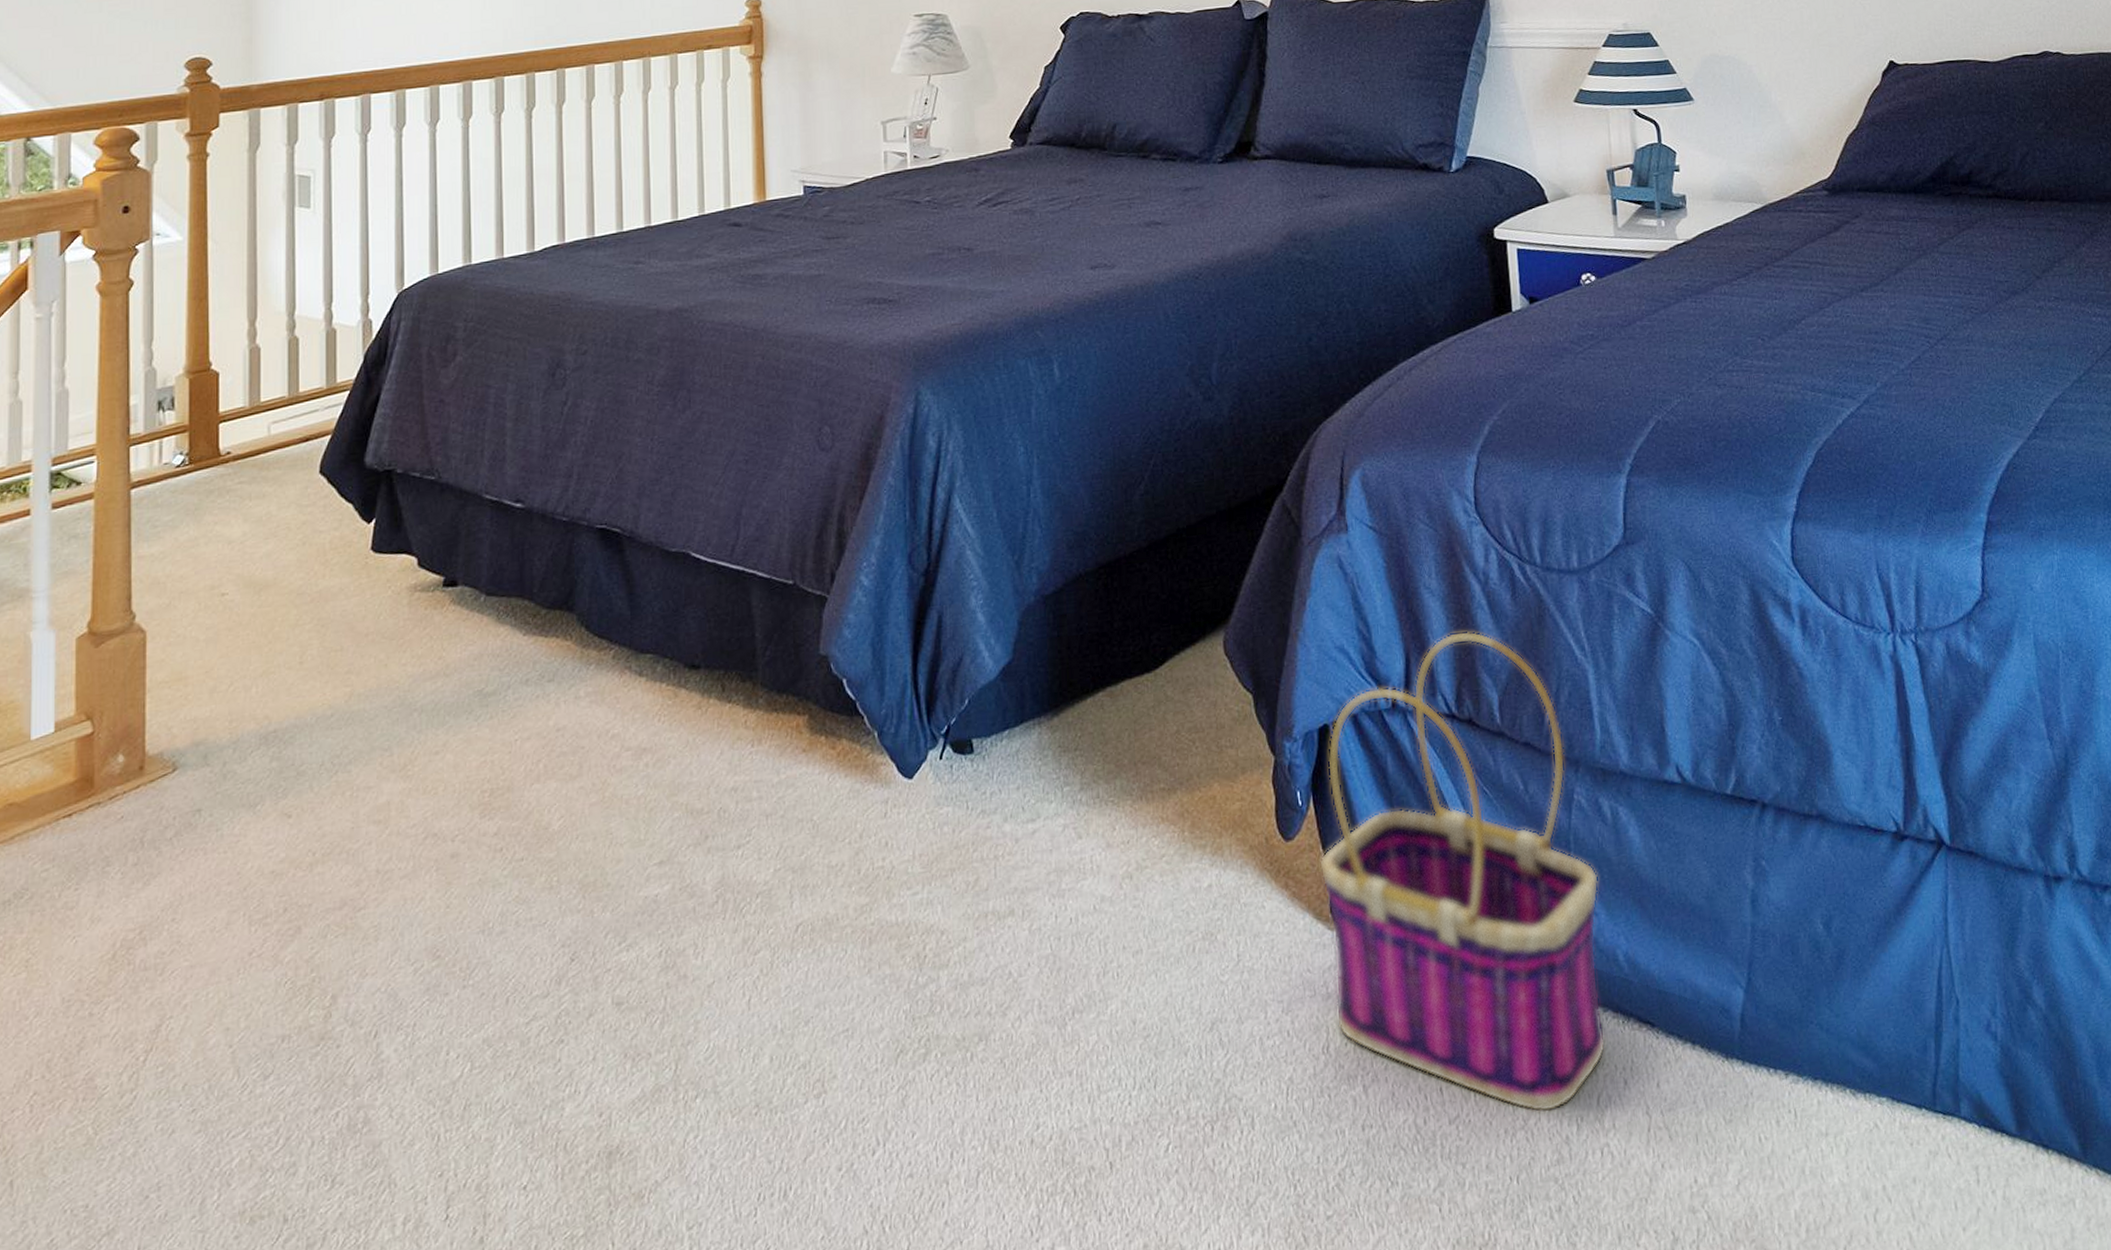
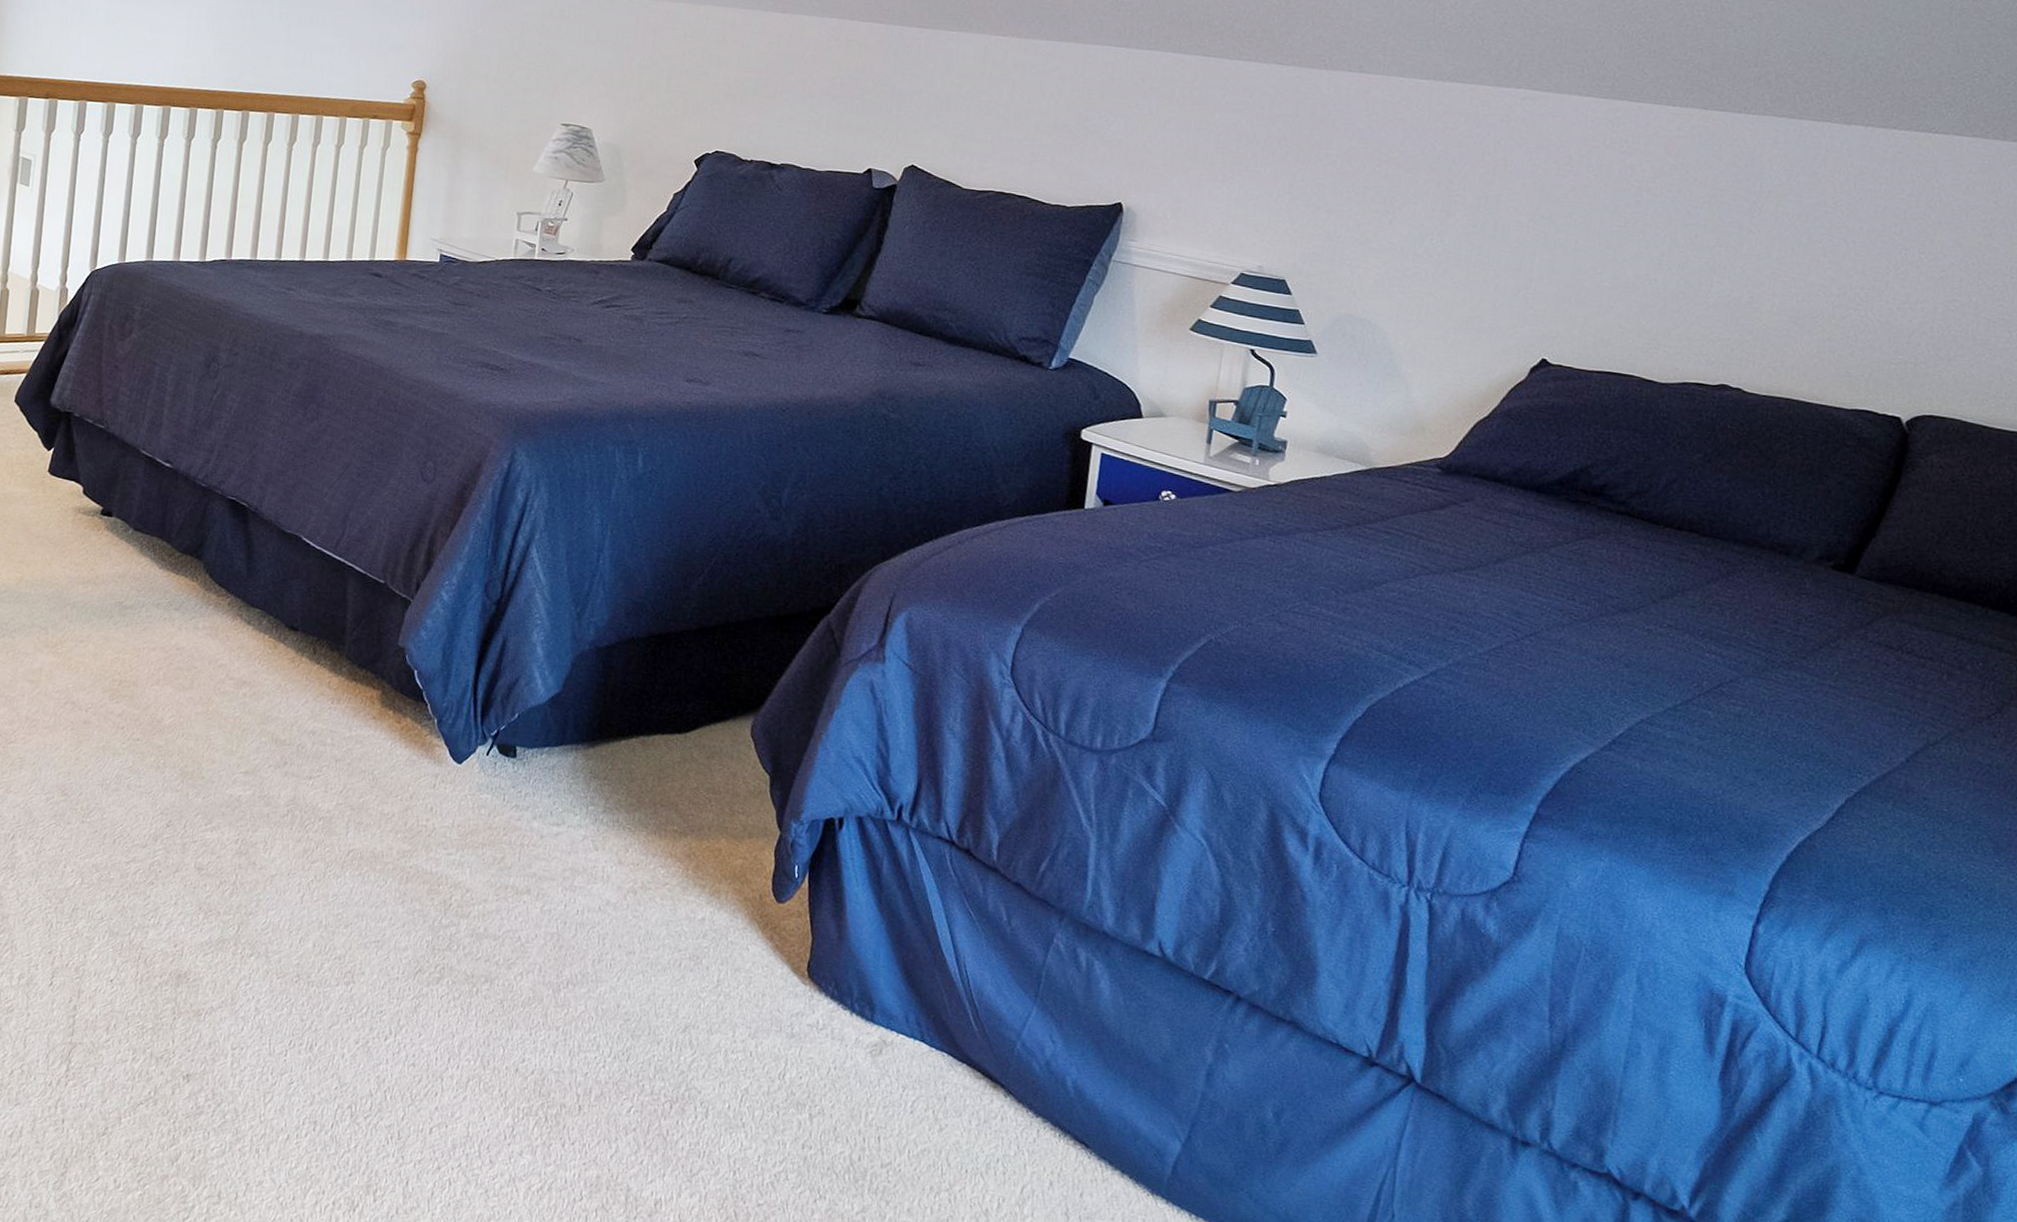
basket: present [1319,630,1606,1113] -> none [795,772,1063,1186]

